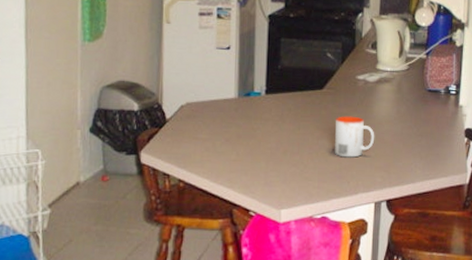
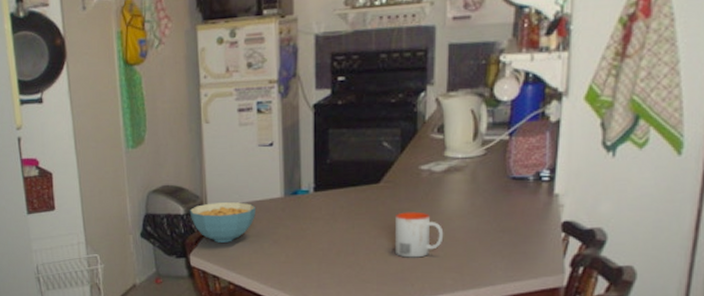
cereal bowl: none [143,100,210,140] -> present [189,202,255,243]

